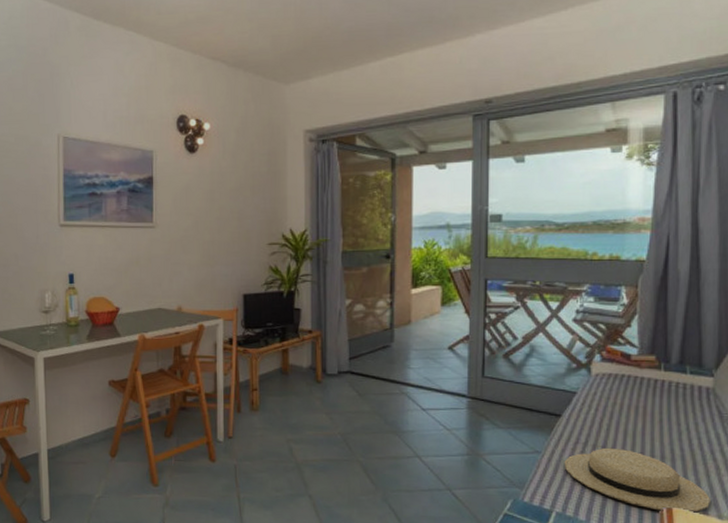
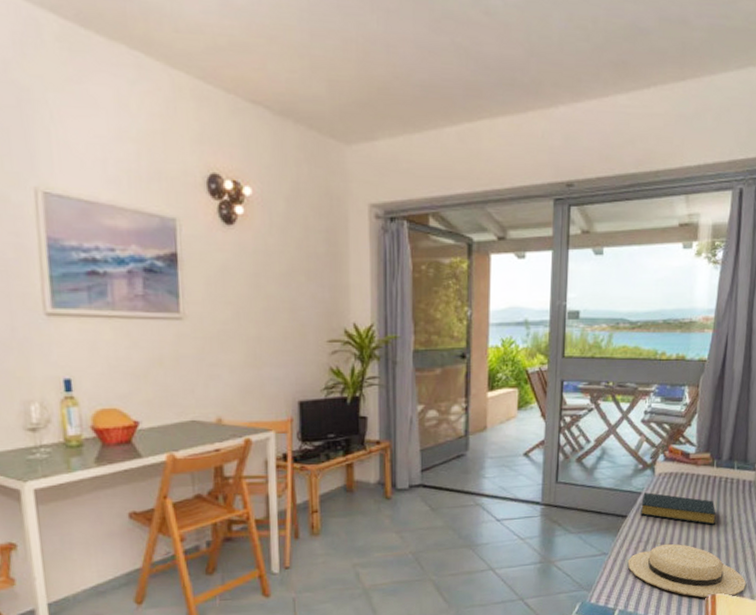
hardback book: none [576,393,667,432] -> present [640,492,716,525]

